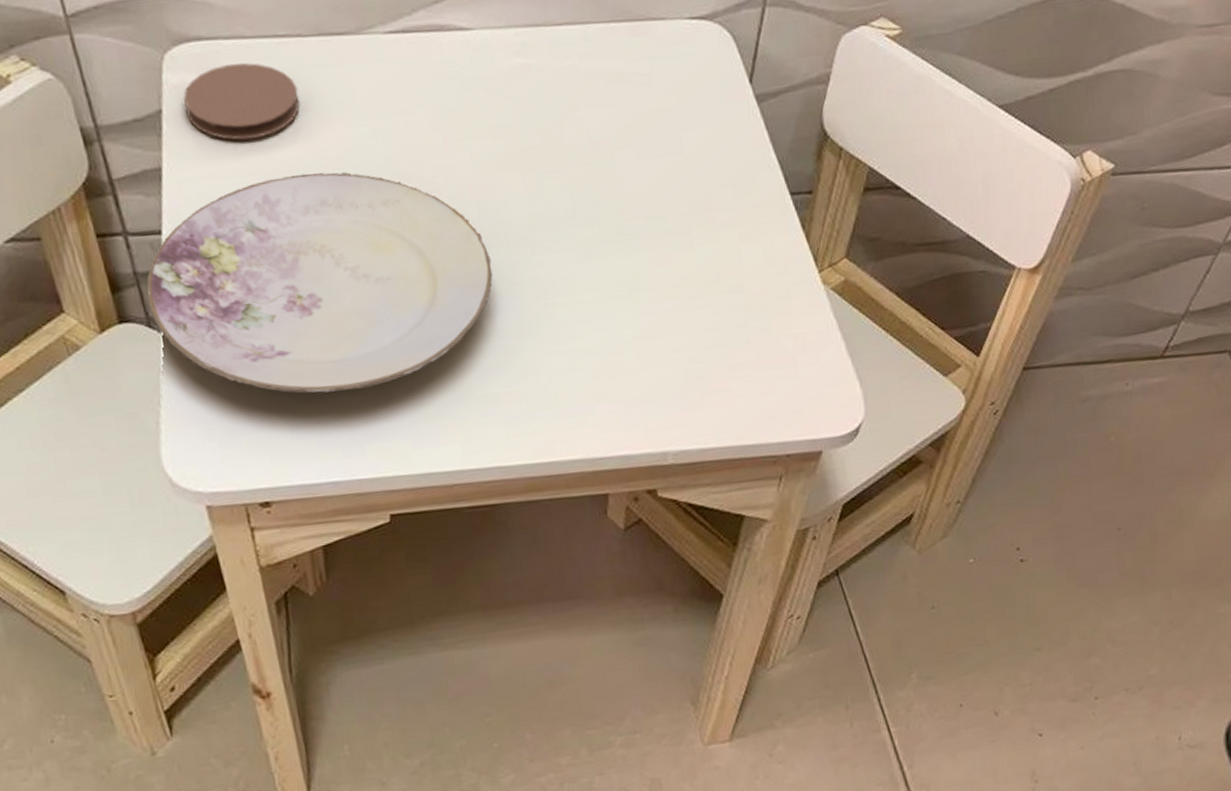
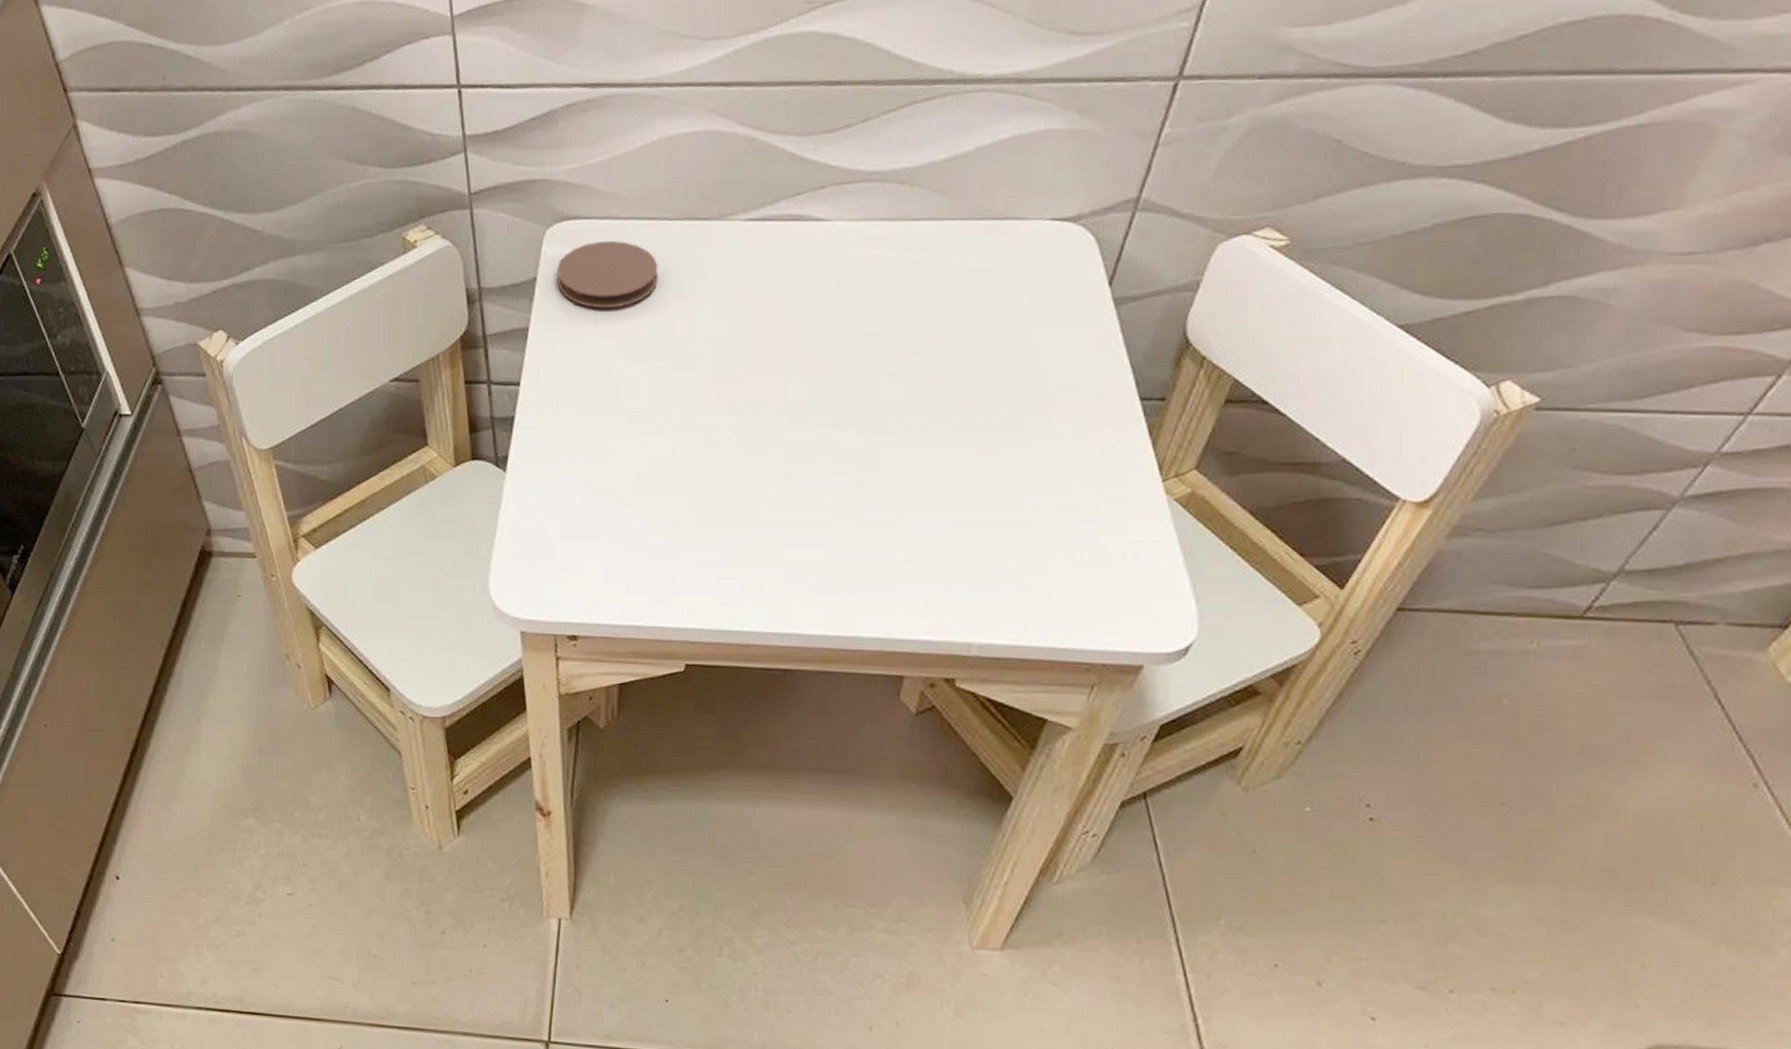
plate: present [146,172,493,394] -> none [499,342,817,544]

